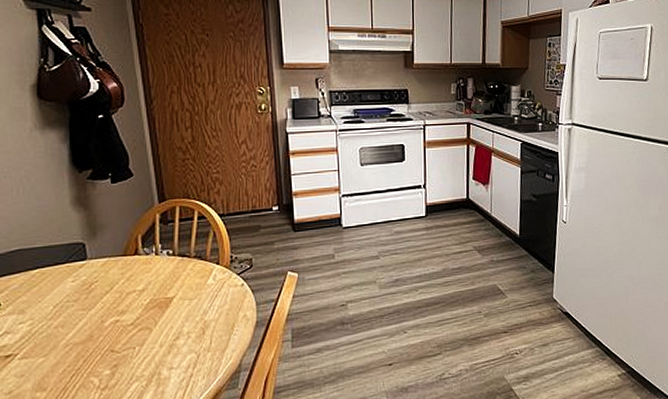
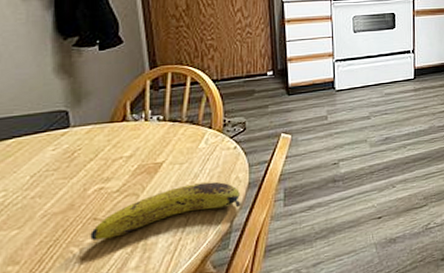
fruit: none [108,319,249,372] -> present [90,181,241,241]

